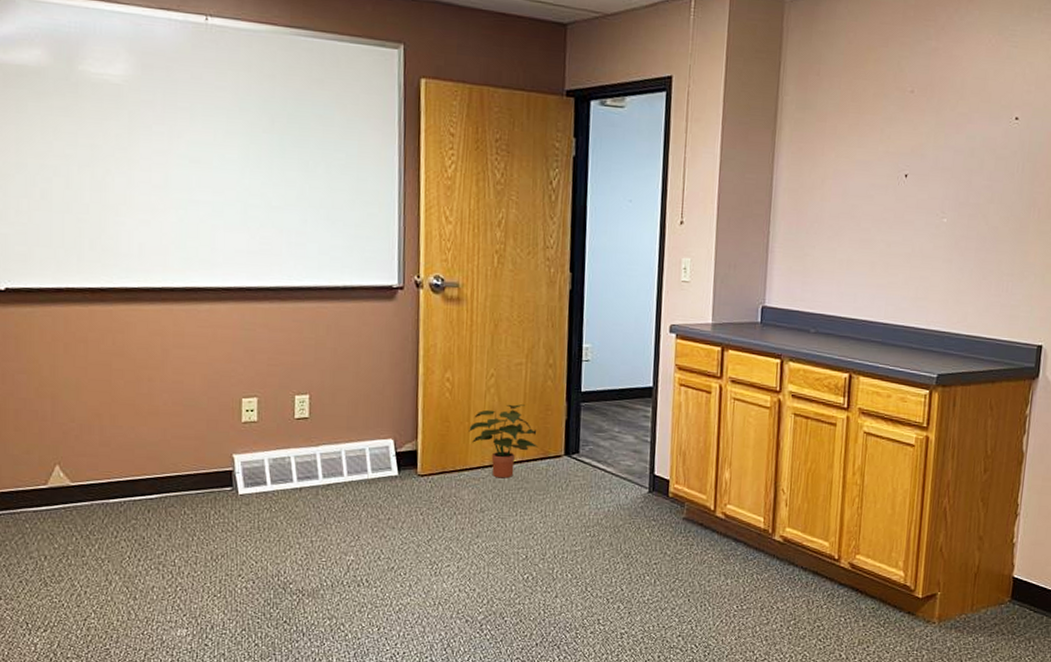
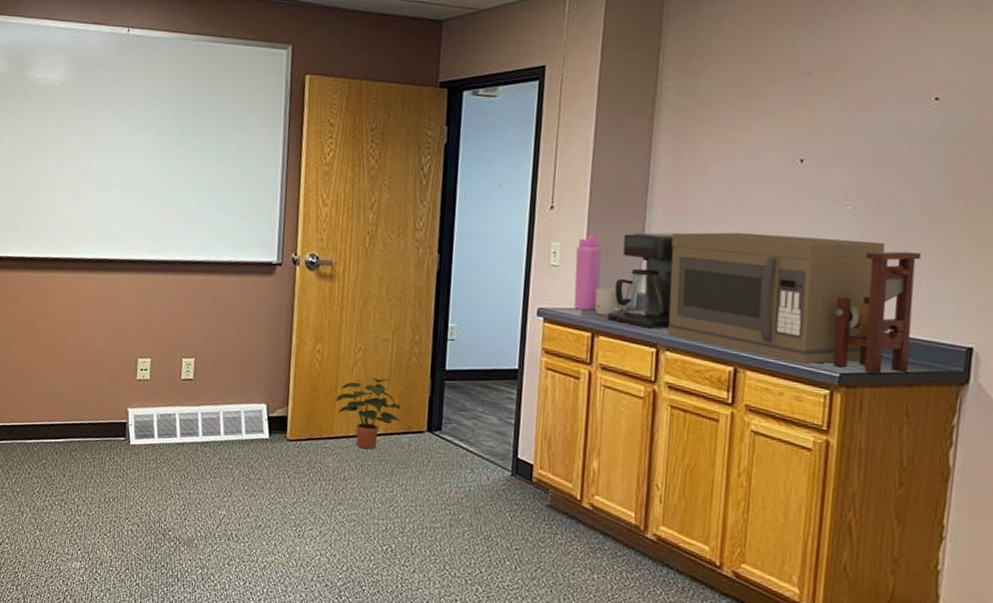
water bottle: none [704,248,729,326] -> present [574,233,602,311]
mug: none [723,301,751,330] -> present [594,287,624,316]
coffee maker: none [735,246,797,341] -> present [607,232,675,329]
microwave: none [790,244,975,368] -> present [667,232,885,365]
paper towel holder: none [931,260,1004,373] -> present [832,251,922,374]

